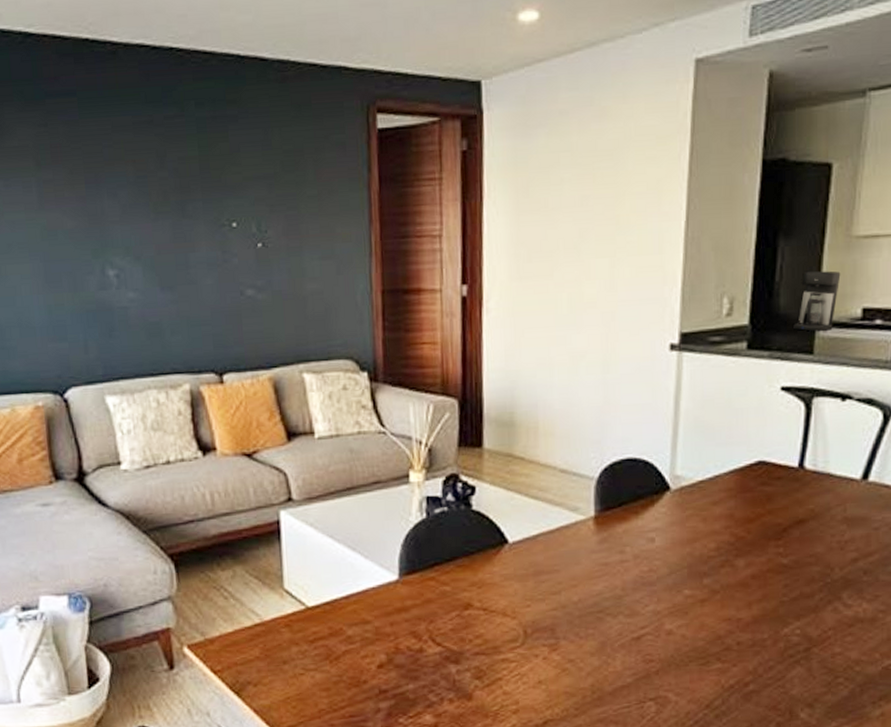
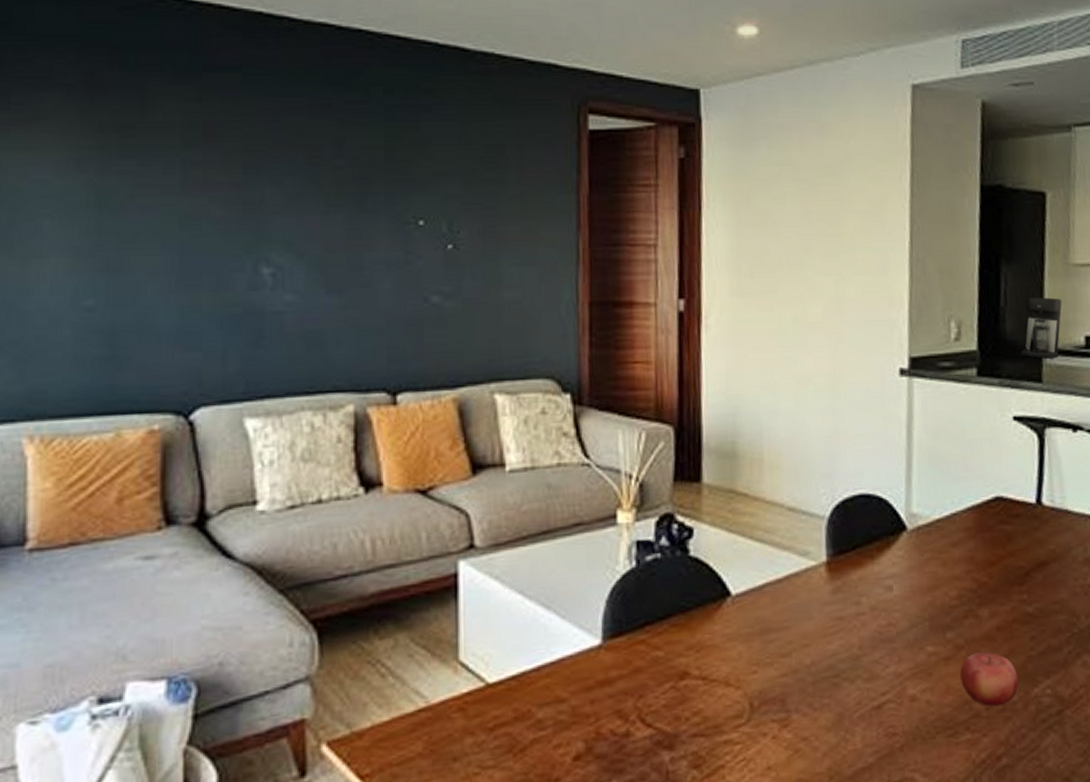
fruit: none [714,596,769,643] -> present [960,652,1019,707]

